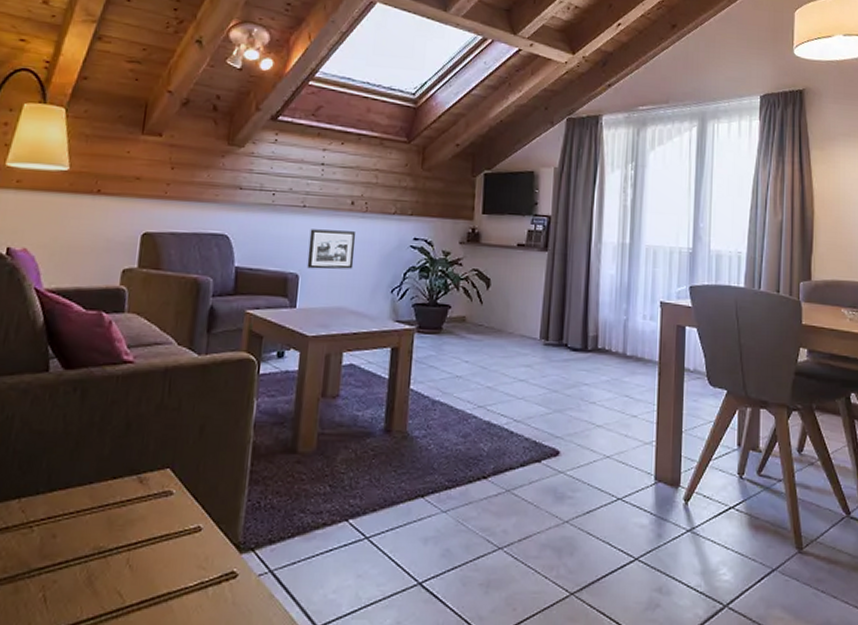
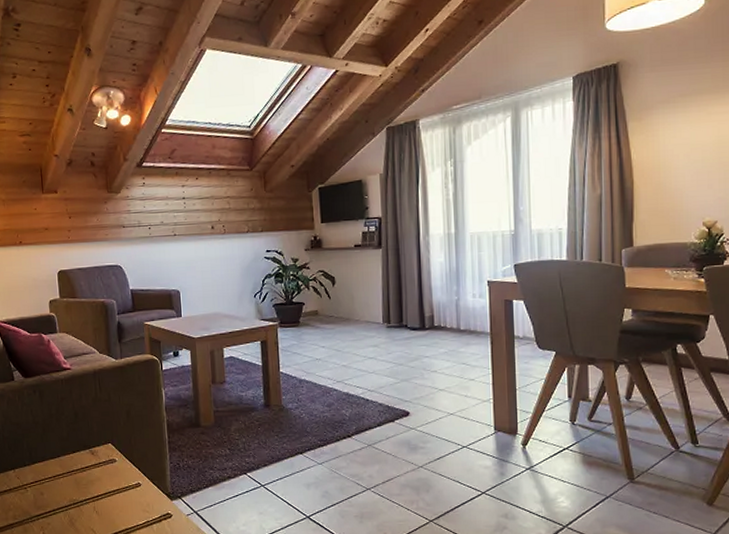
picture frame: present [306,229,356,270] -> none [182,251,221,285]

